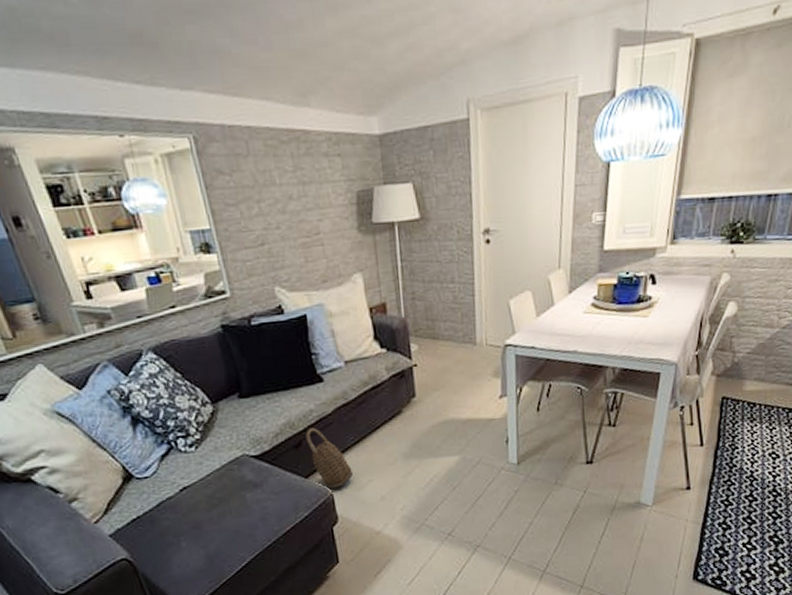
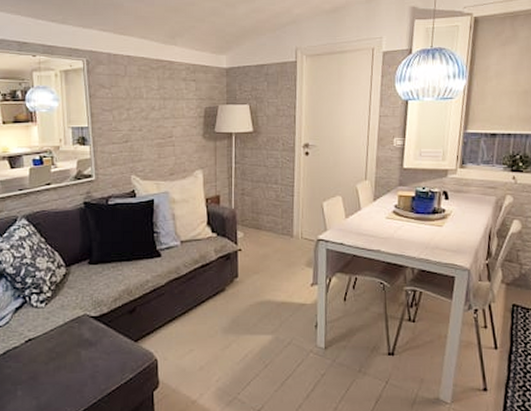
basket: present [305,428,354,489] -> none [140,296,178,354]

